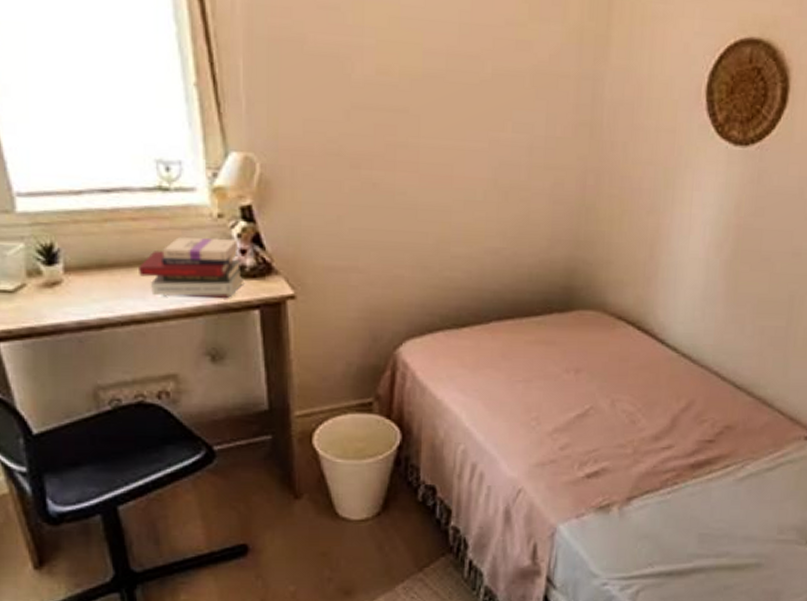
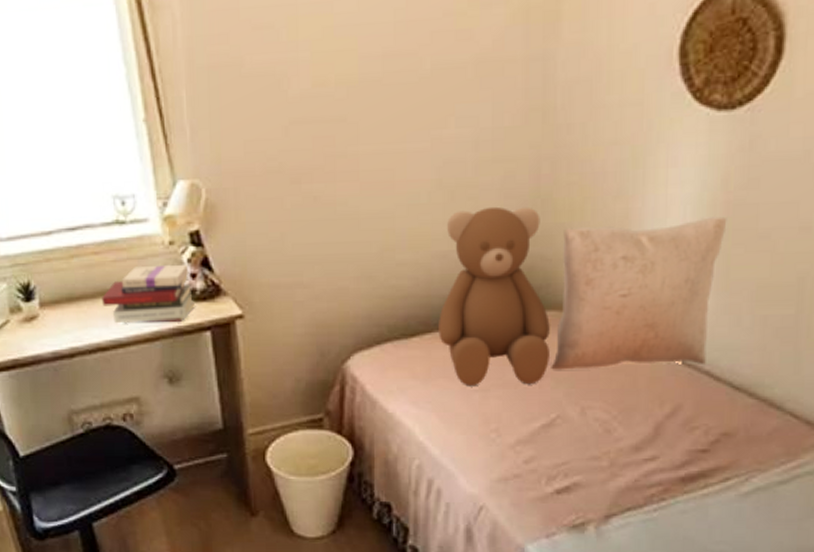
teddy bear: none [488,210,588,376] -> present [439,206,550,385]
pillow: none [587,236,738,367] -> present [551,216,727,370]

